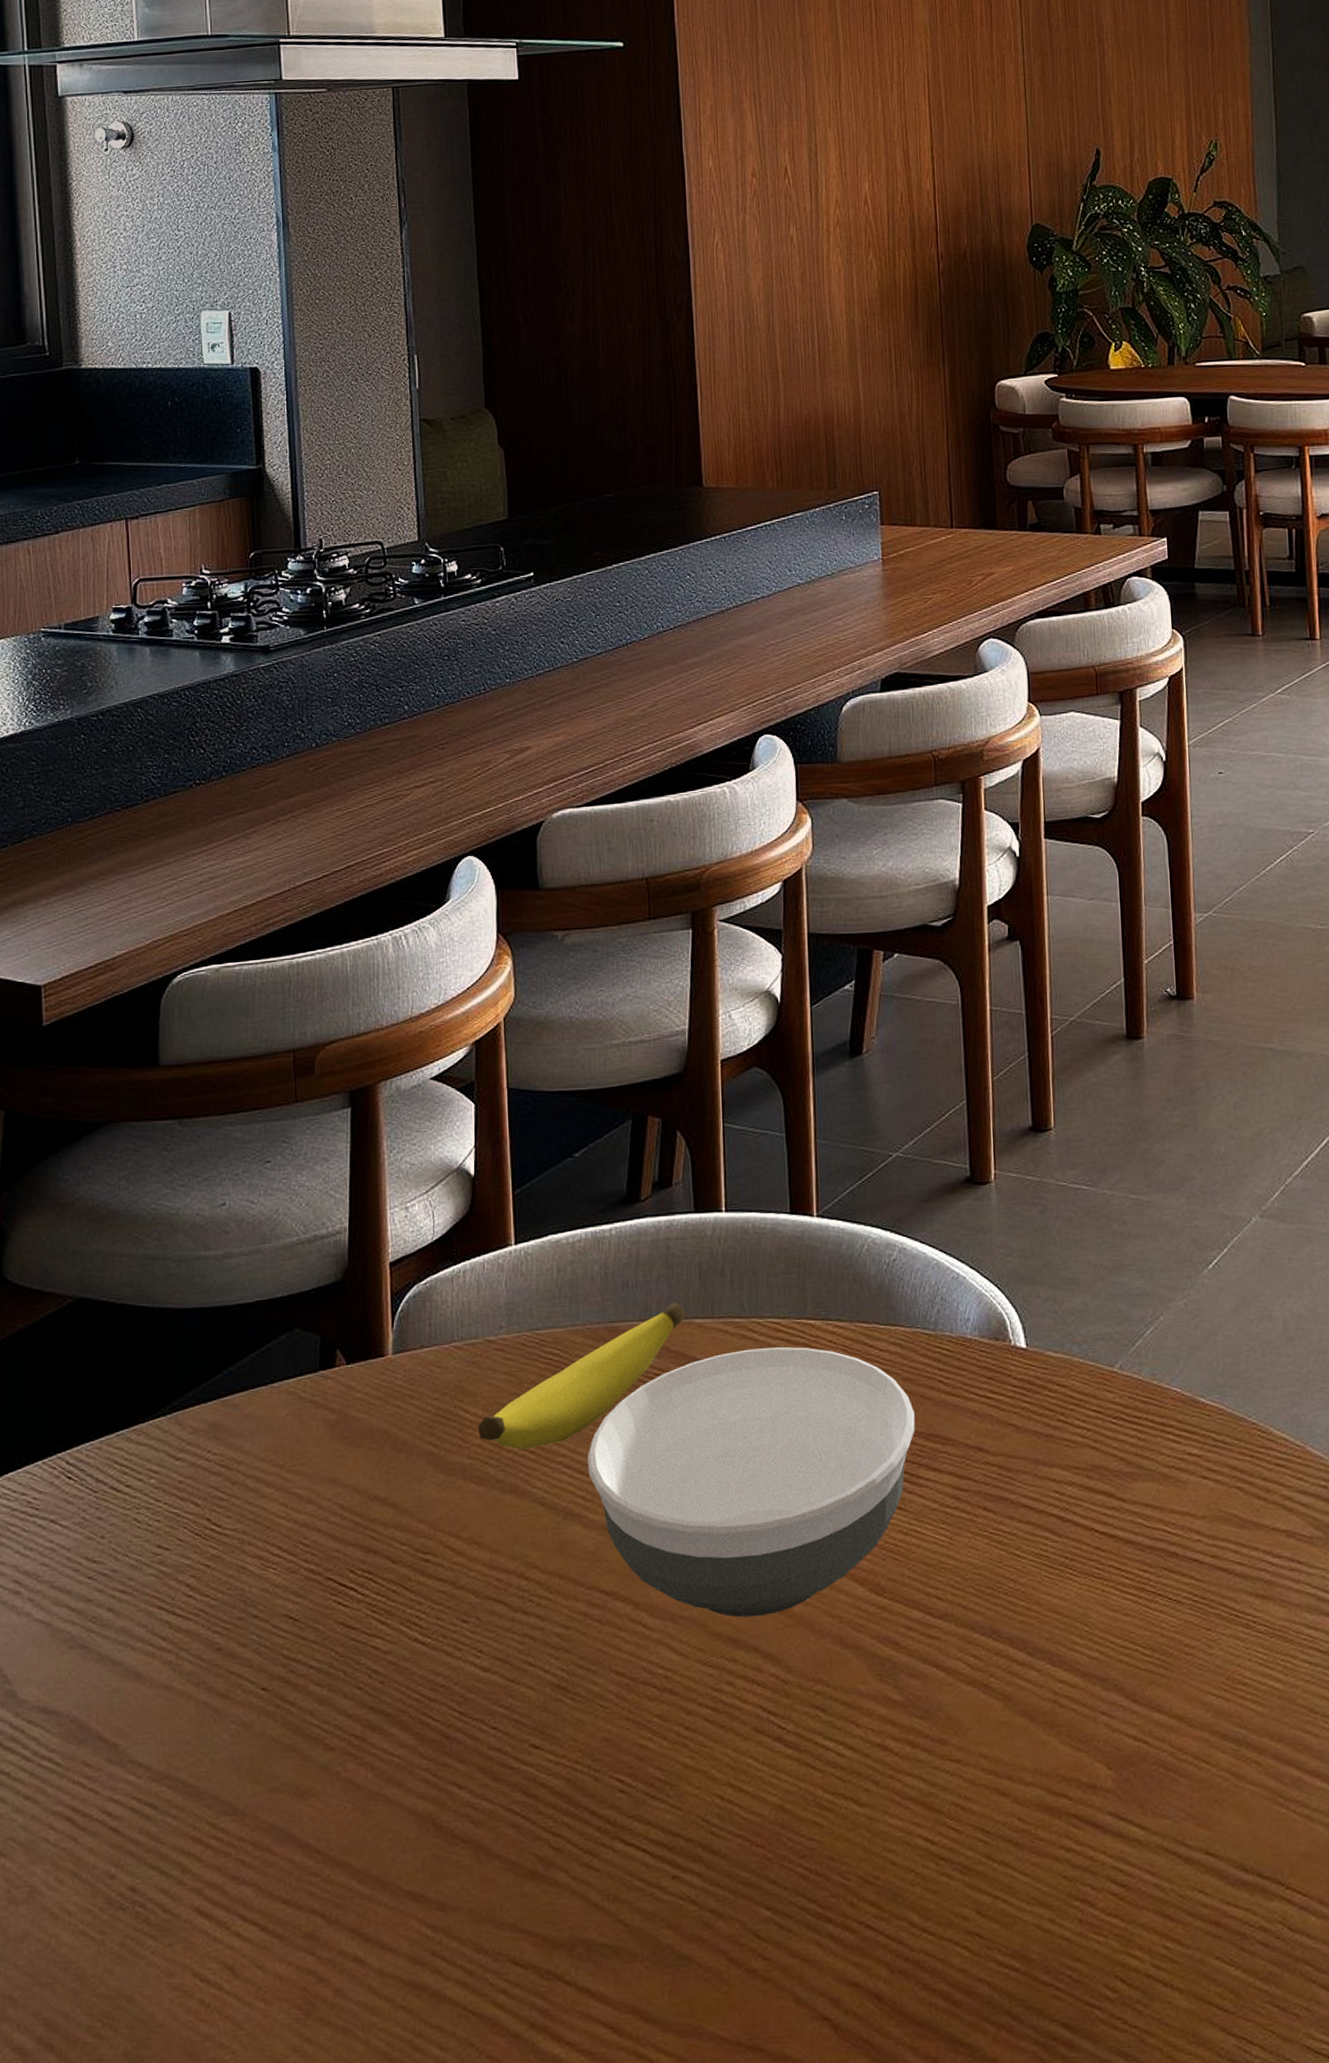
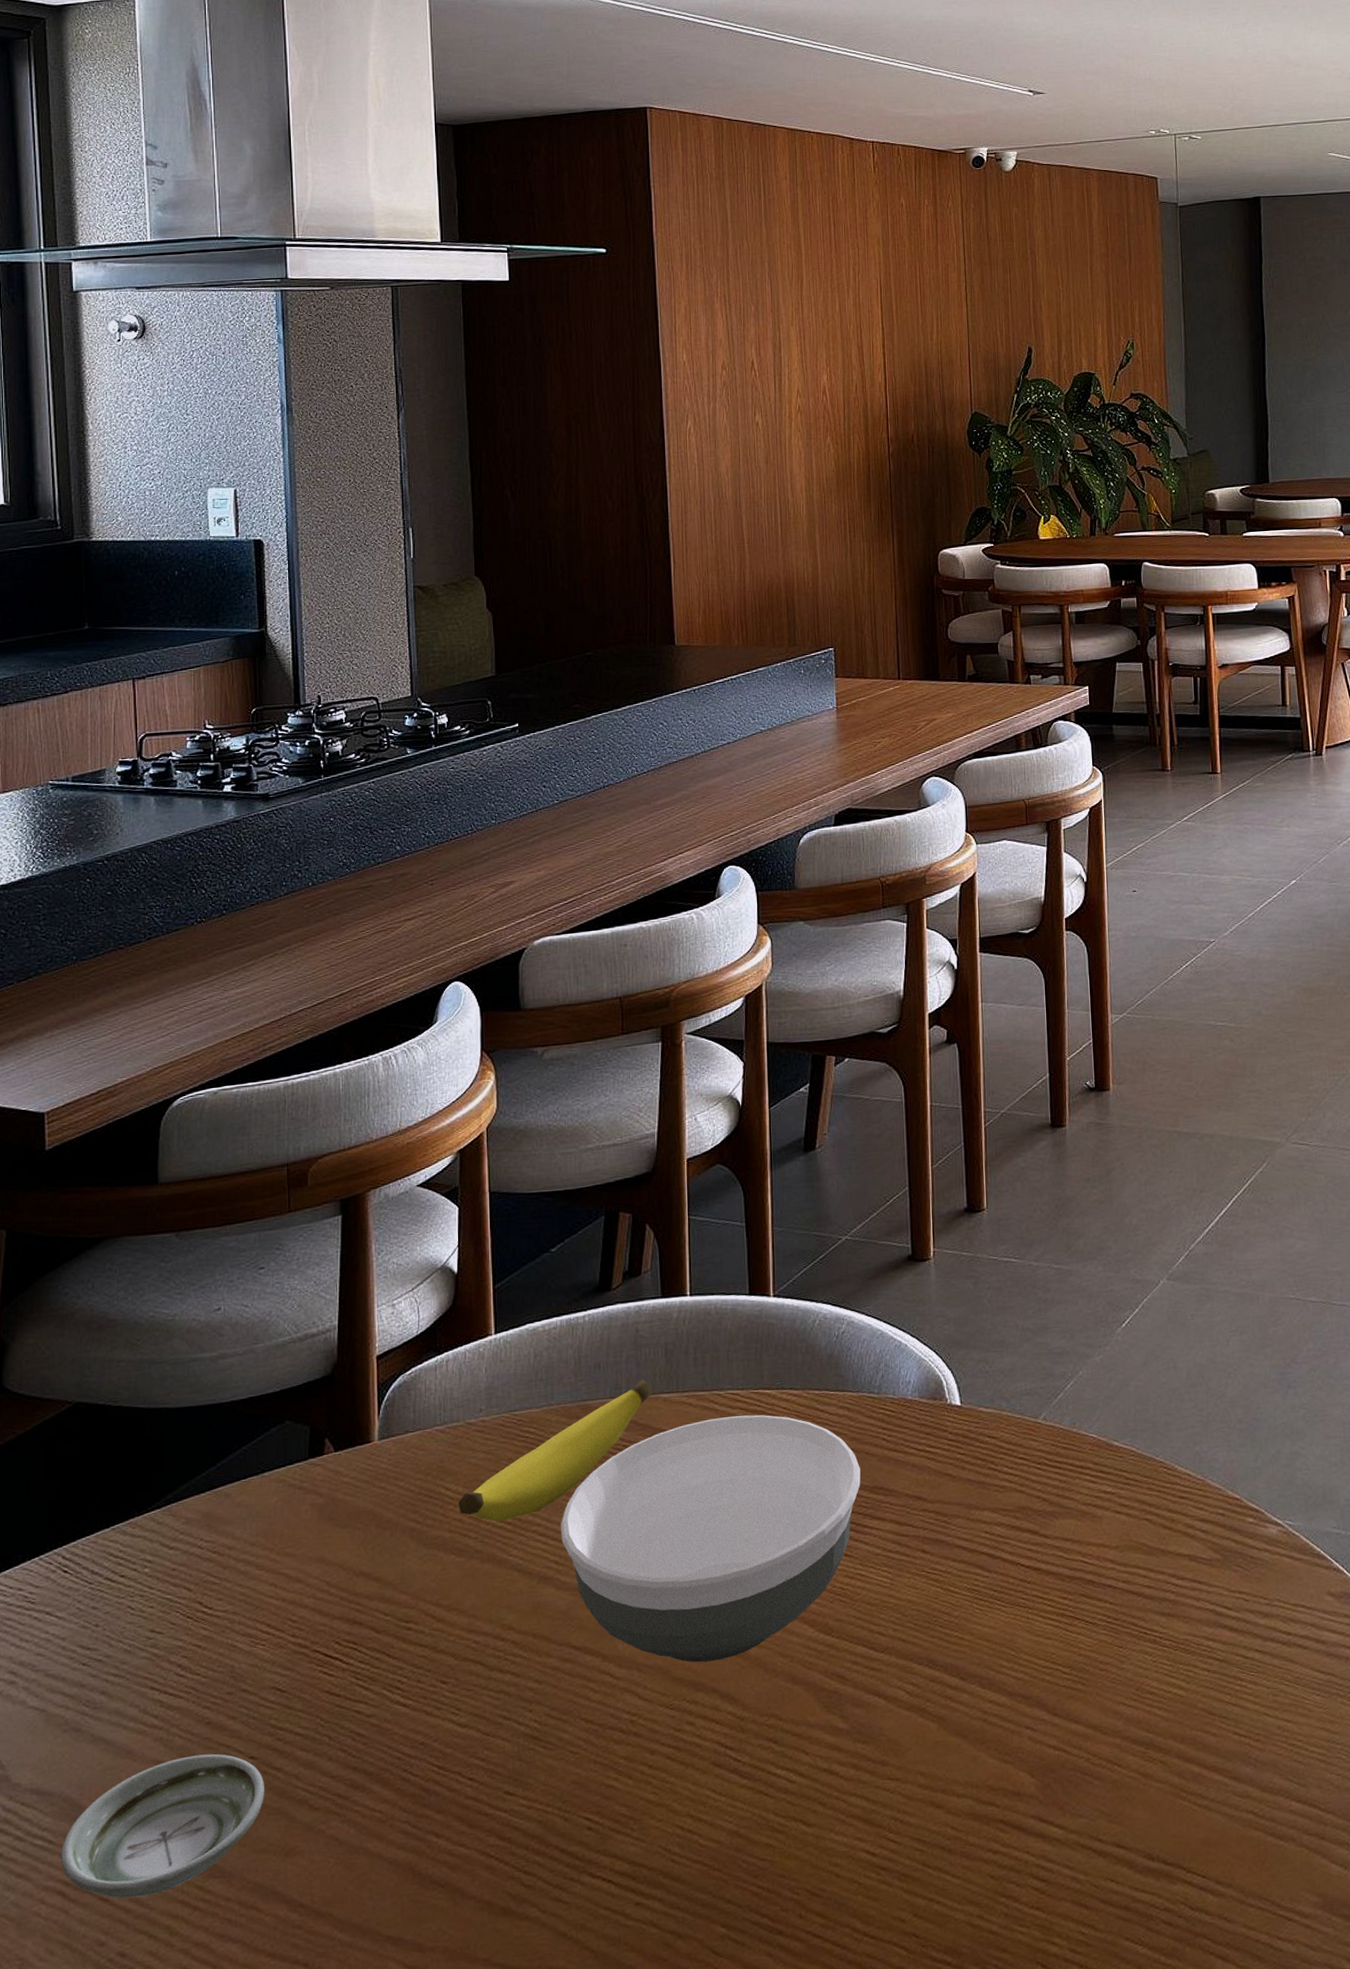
saucer: none [70,1682,277,1830] -> present [61,1754,264,1899]

